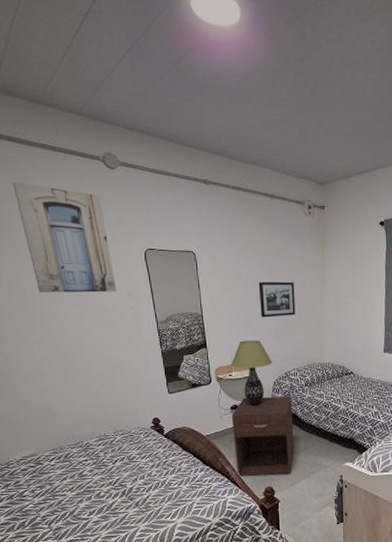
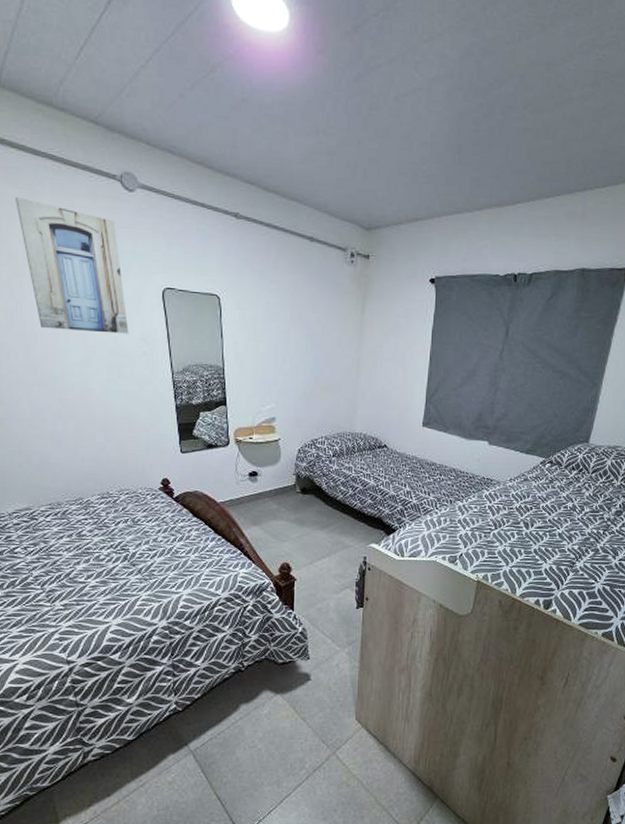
table lamp: present [231,340,272,407] -> none [252,400,298,475]
nightstand: present [231,396,295,477] -> none [249,464,317,552]
picture frame: present [258,281,296,318] -> none [288,336,329,377]

